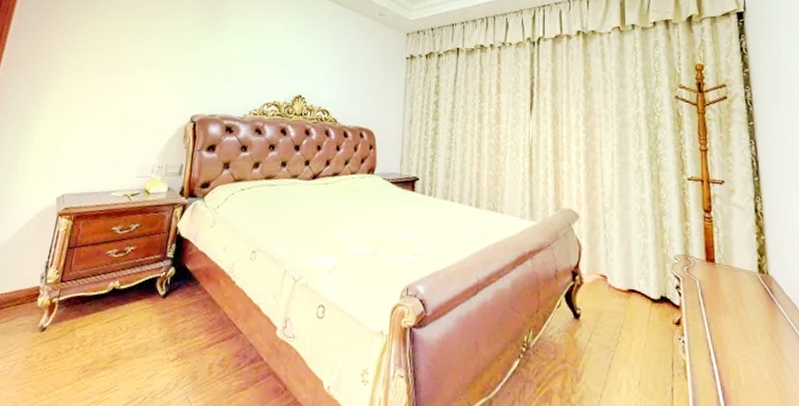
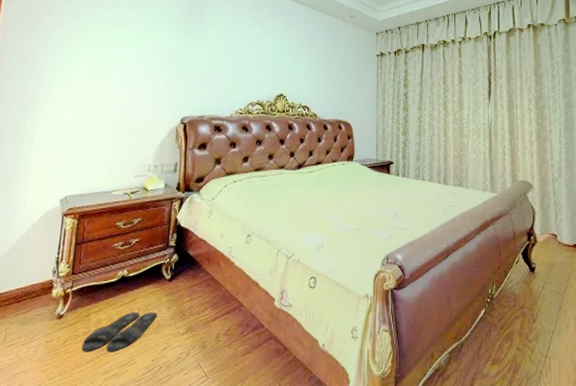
slippers: none [63,330,147,375] -> present [82,311,158,352]

